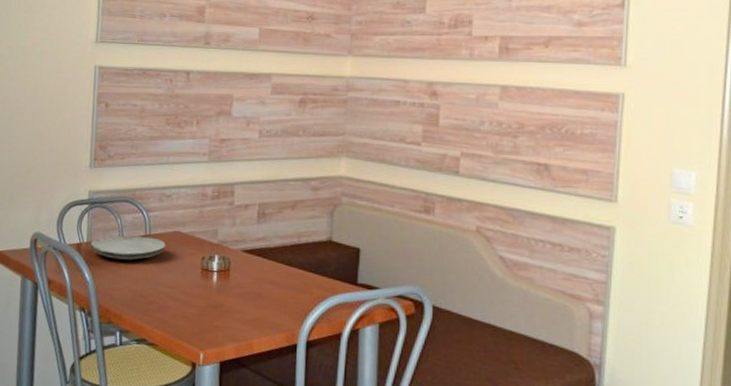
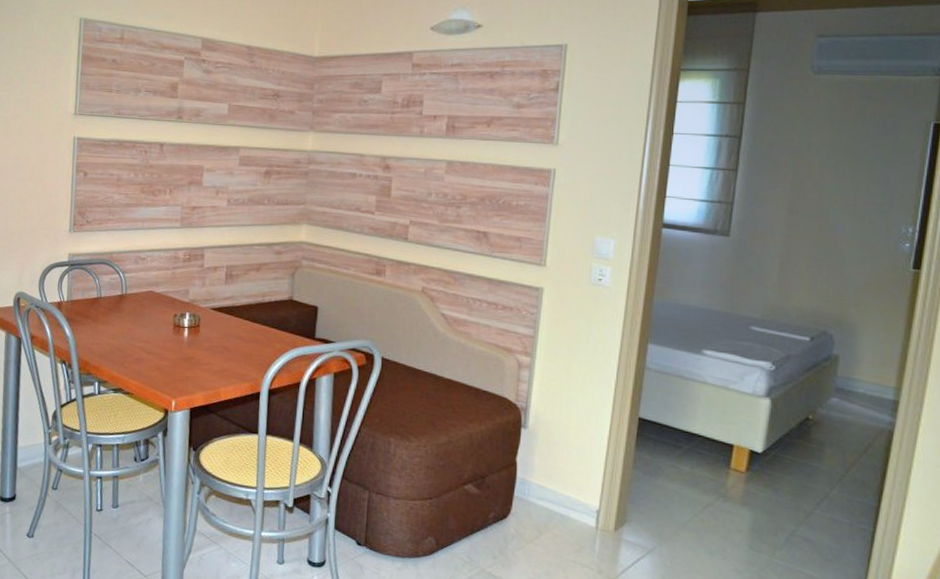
plate: present [89,235,166,260] -> none [69,294,141,317]

